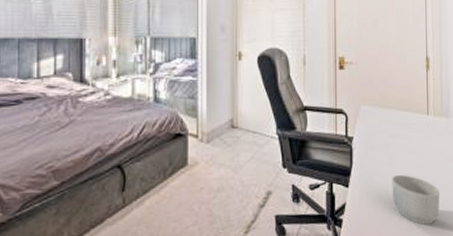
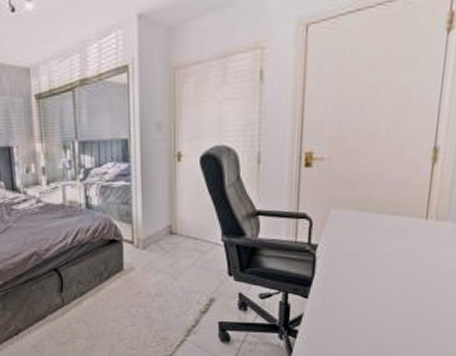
mug: present [392,174,440,225] -> none [364,286,431,343]

